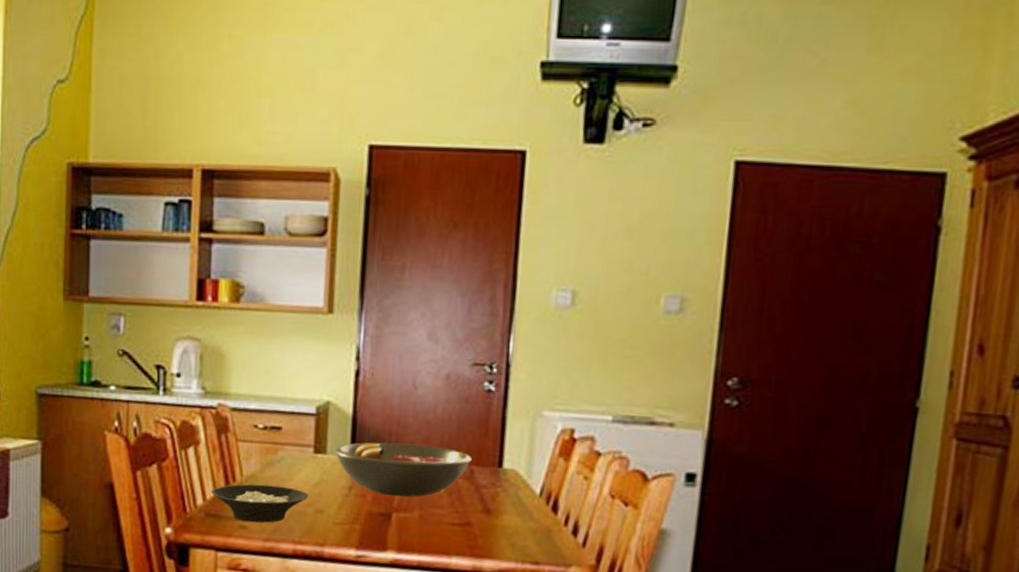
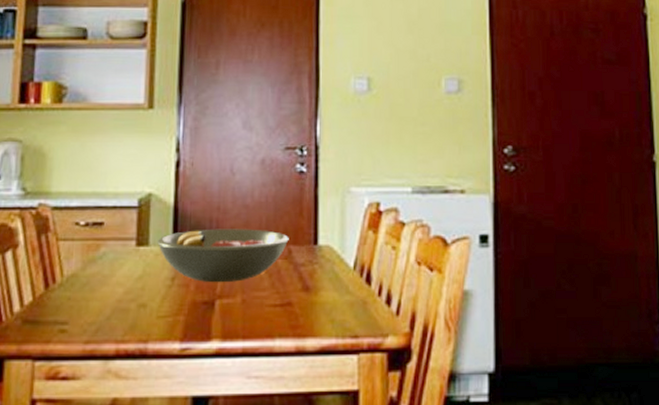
cereal bowl: present [210,484,309,523] -> none [28,283,132,325]

